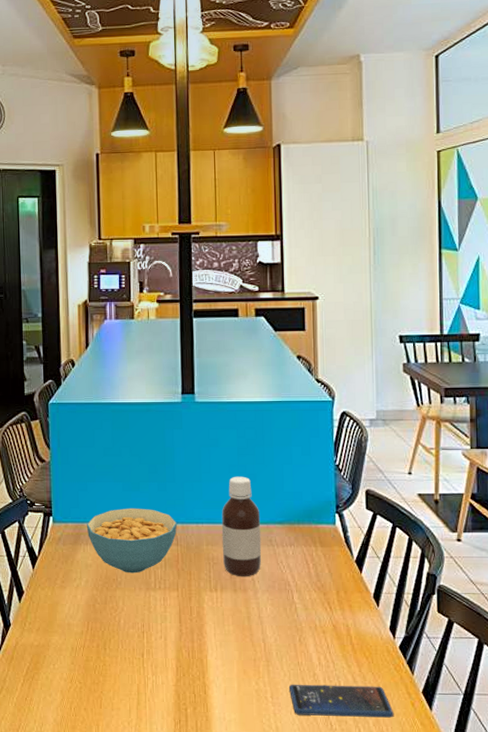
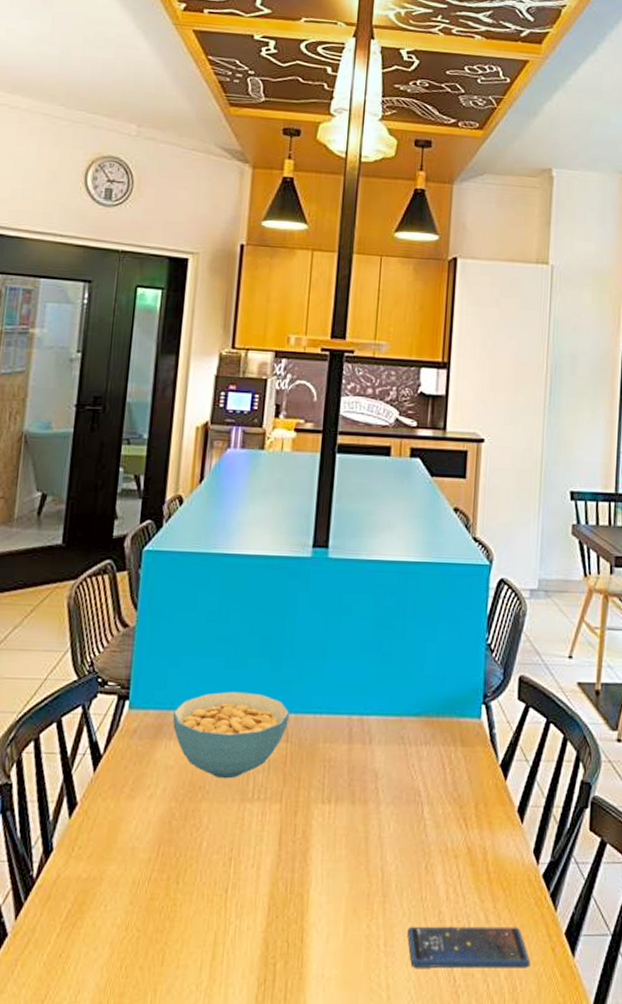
bottle: present [221,476,262,577] -> none [342,654,393,785]

